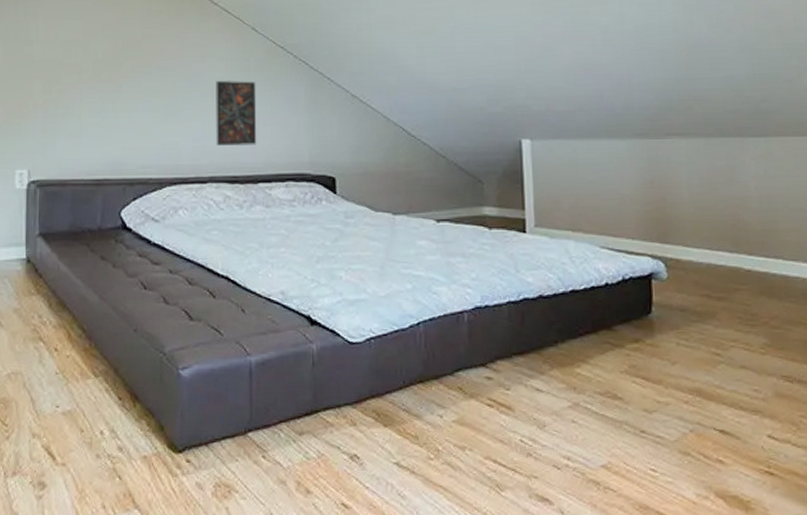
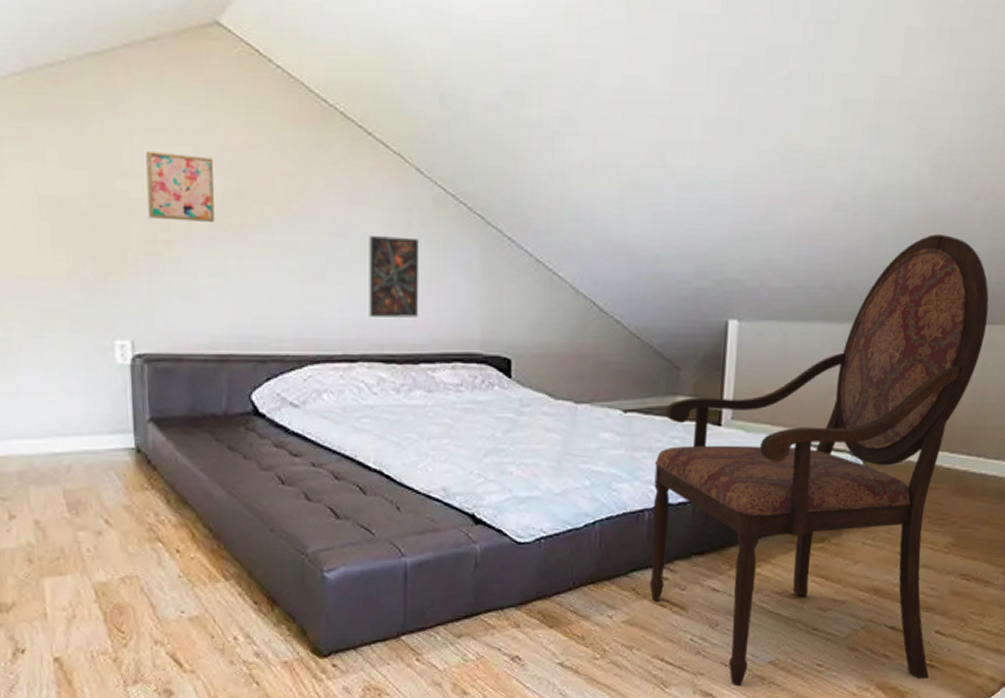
wall art: none [46,24,96,75] -> present [146,150,214,222]
armchair: none [468,61,770,492] -> present [649,234,989,687]

